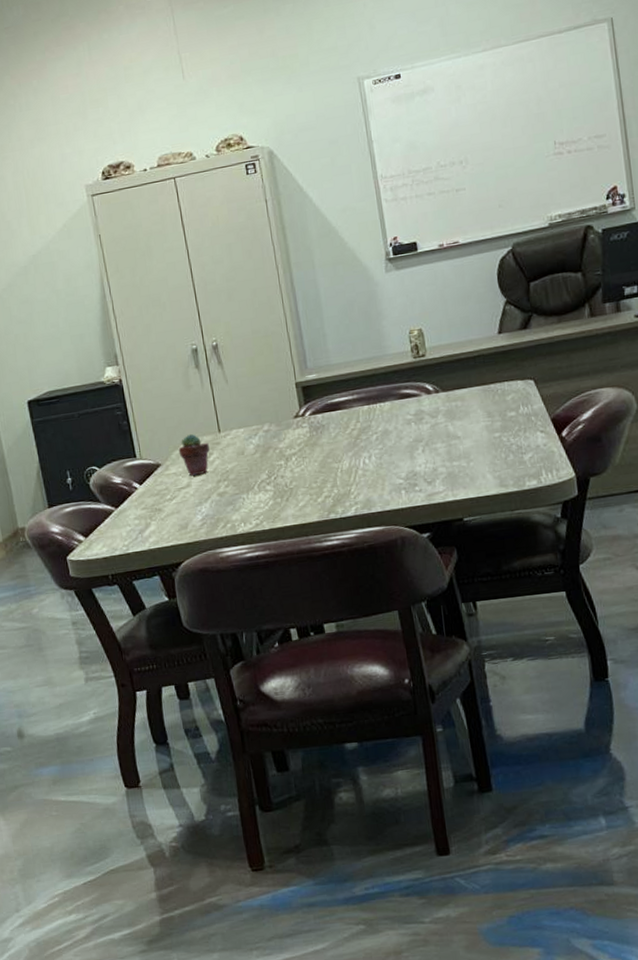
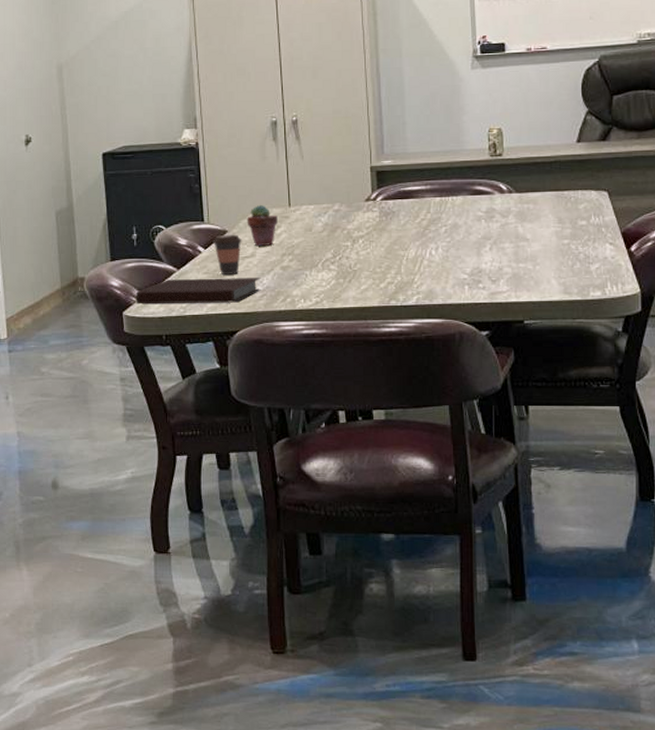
notebook: none [77,507,201,548] -> present [135,278,261,305]
coffee cup: none [147,466,177,509] -> present [212,234,242,276]

